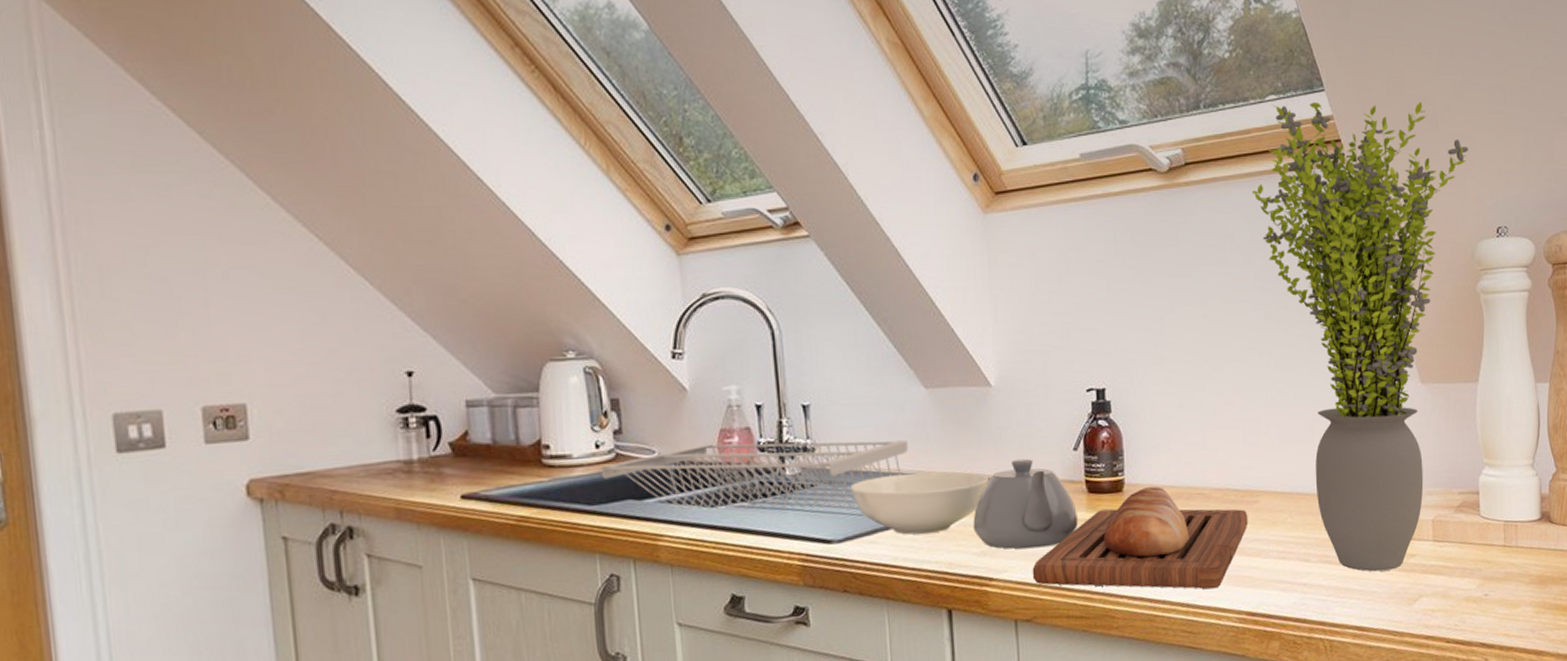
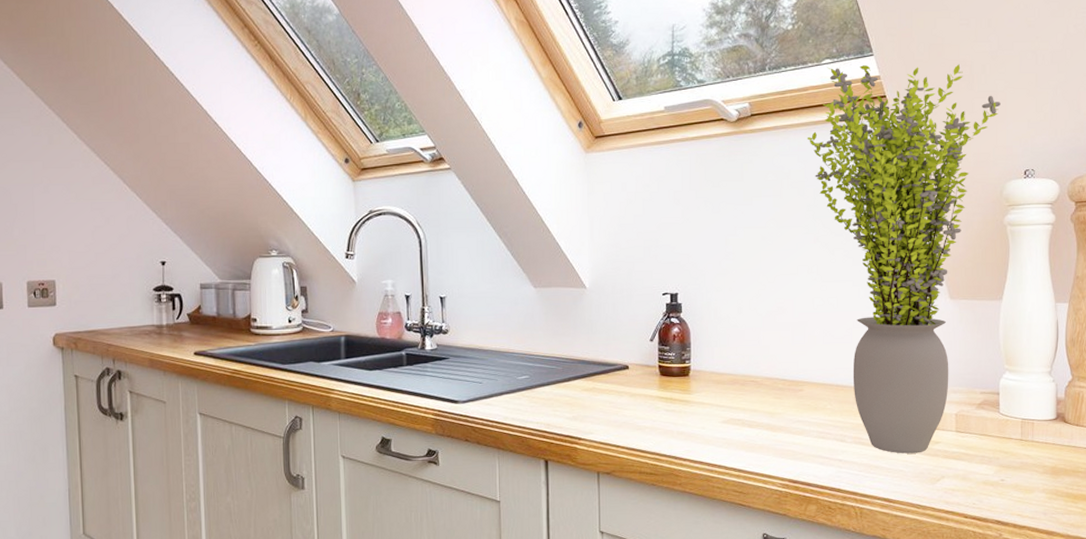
dish rack: present [600,440,908,509] -> none [291,324,519,377]
bowl: present [849,471,990,535] -> none [473,352,582,400]
teapot: present [973,458,1079,550] -> none [567,345,652,417]
bread loaf: present [1032,486,1248,589] -> none [613,373,793,459]

